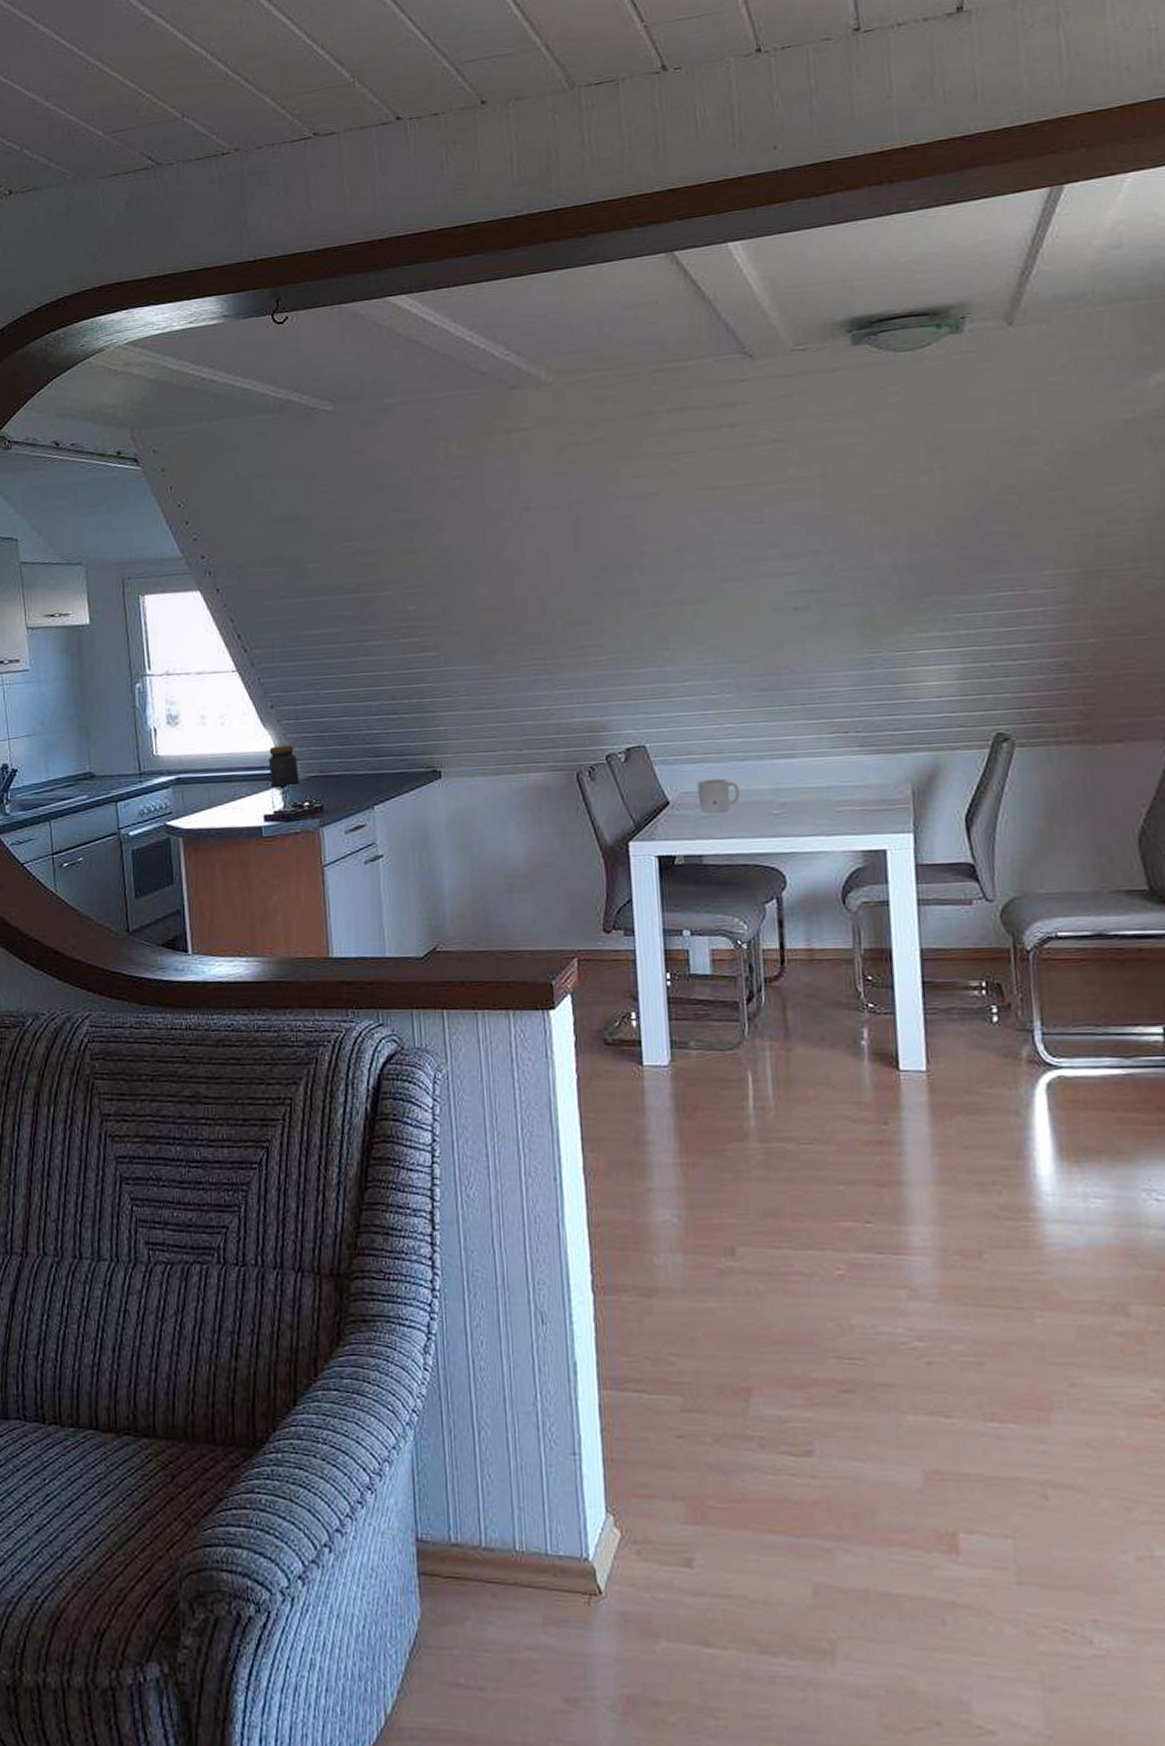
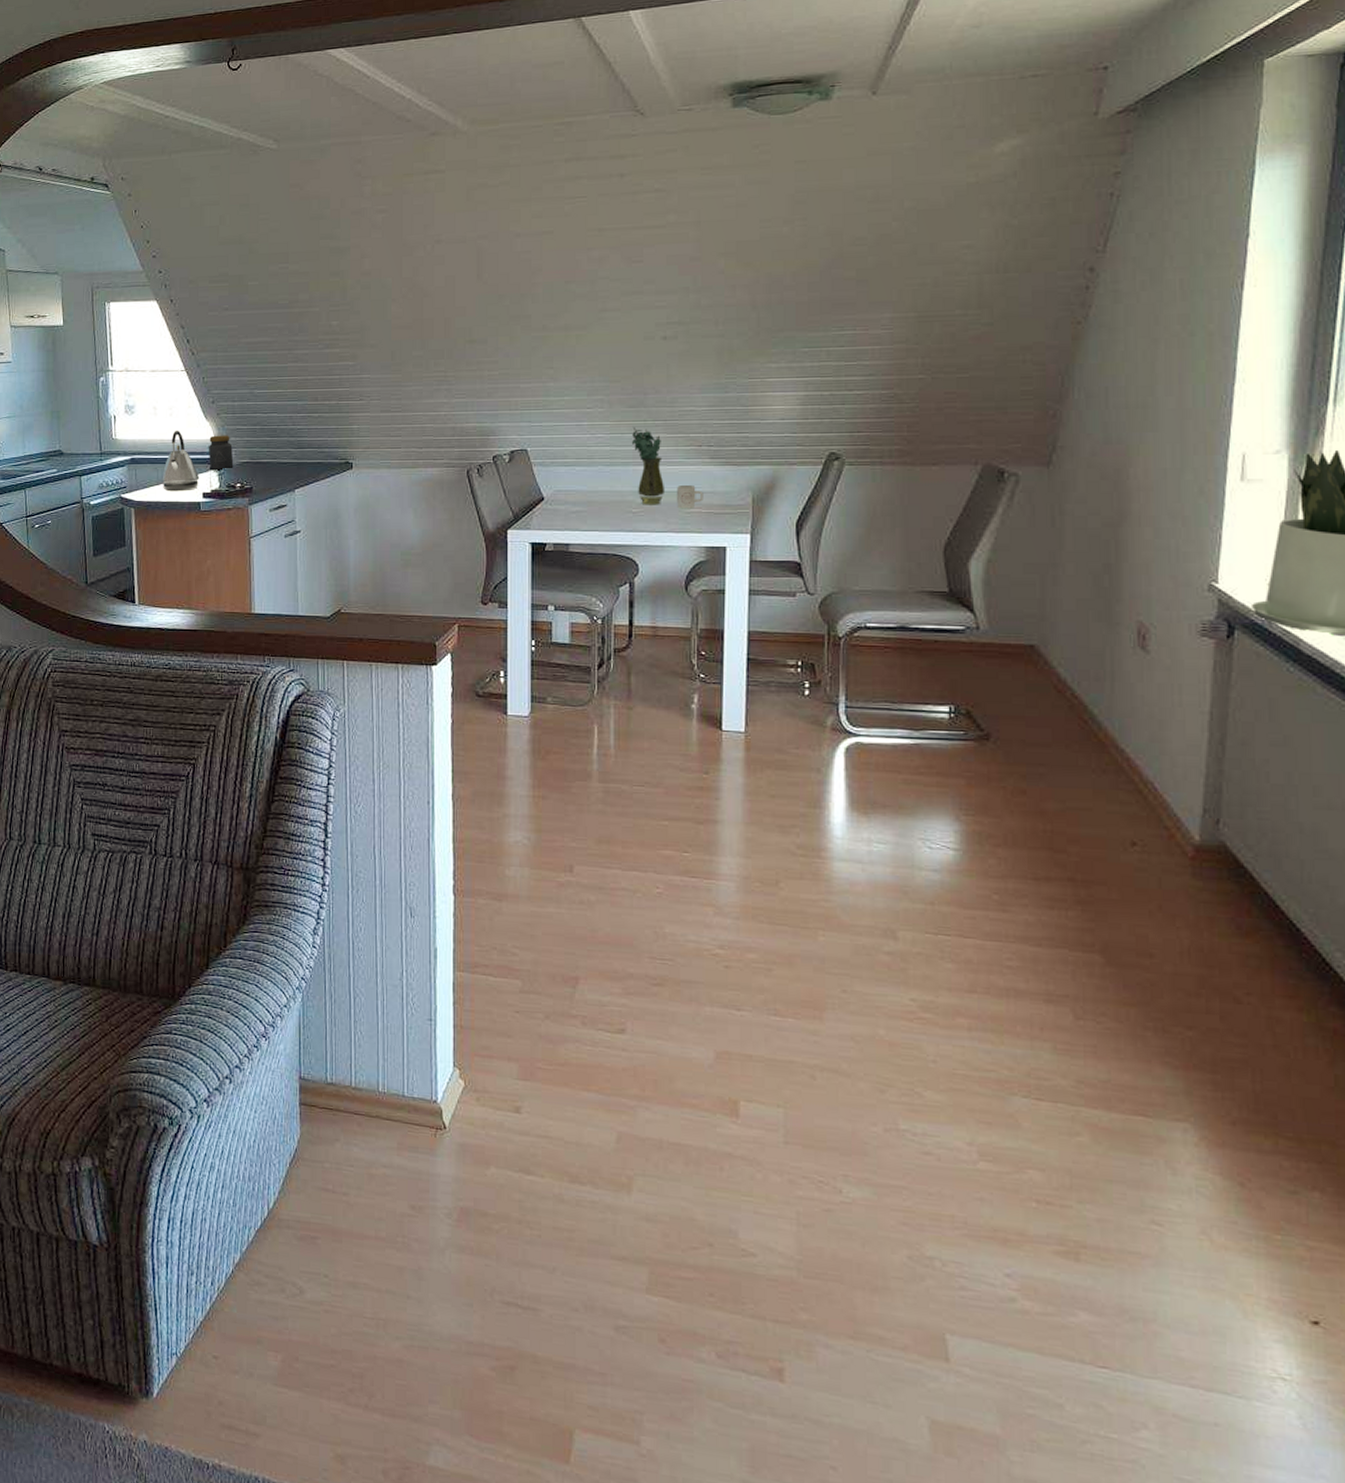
kettle: none [214,742,260,816] -> present [162,431,200,492]
mug: present [697,778,741,814] -> none [569,480,605,510]
vase: none [766,714,811,805] -> present [631,427,666,505]
mug: none [823,779,855,808] -> present [676,486,703,509]

